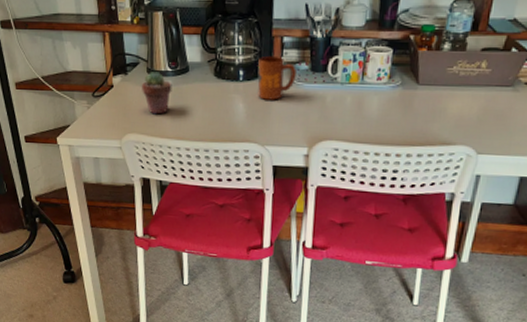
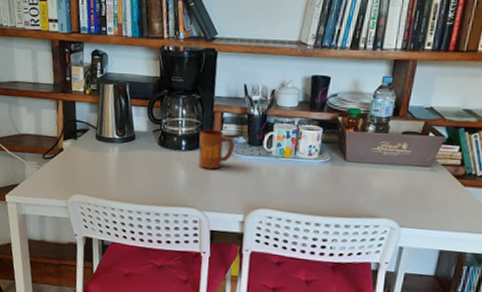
potted succulent: present [142,71,172,115] -> none [90,138,119,178]

